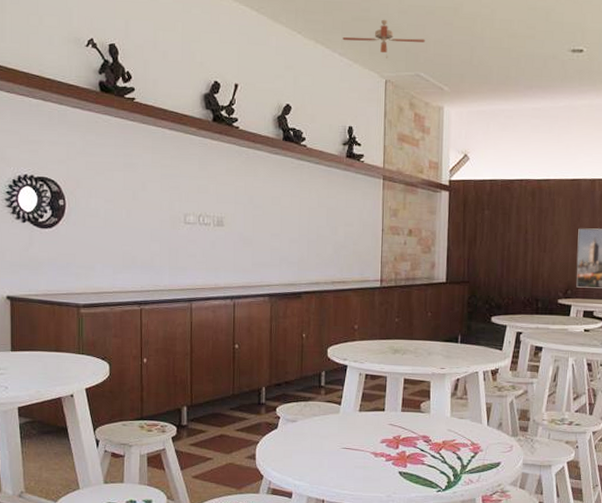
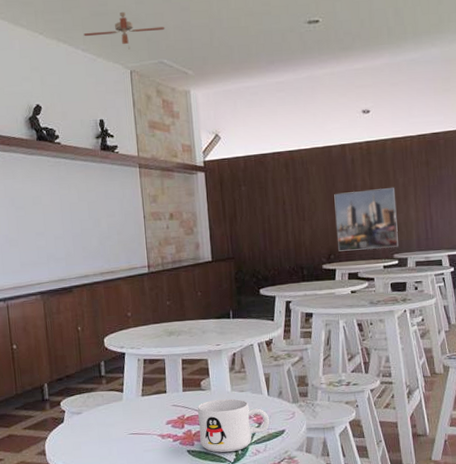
mug: none [413,424,486,478] -> present [197,398,270,453]

